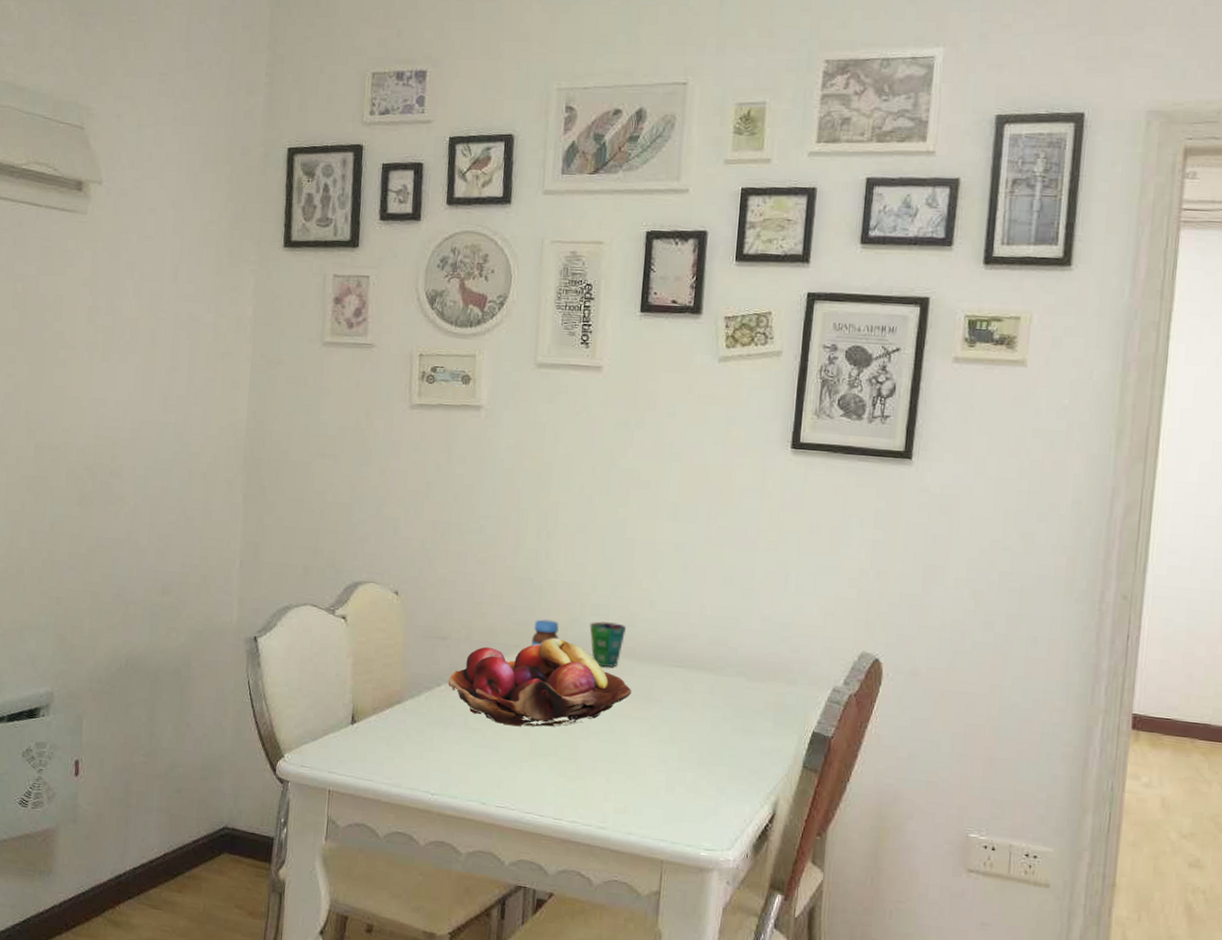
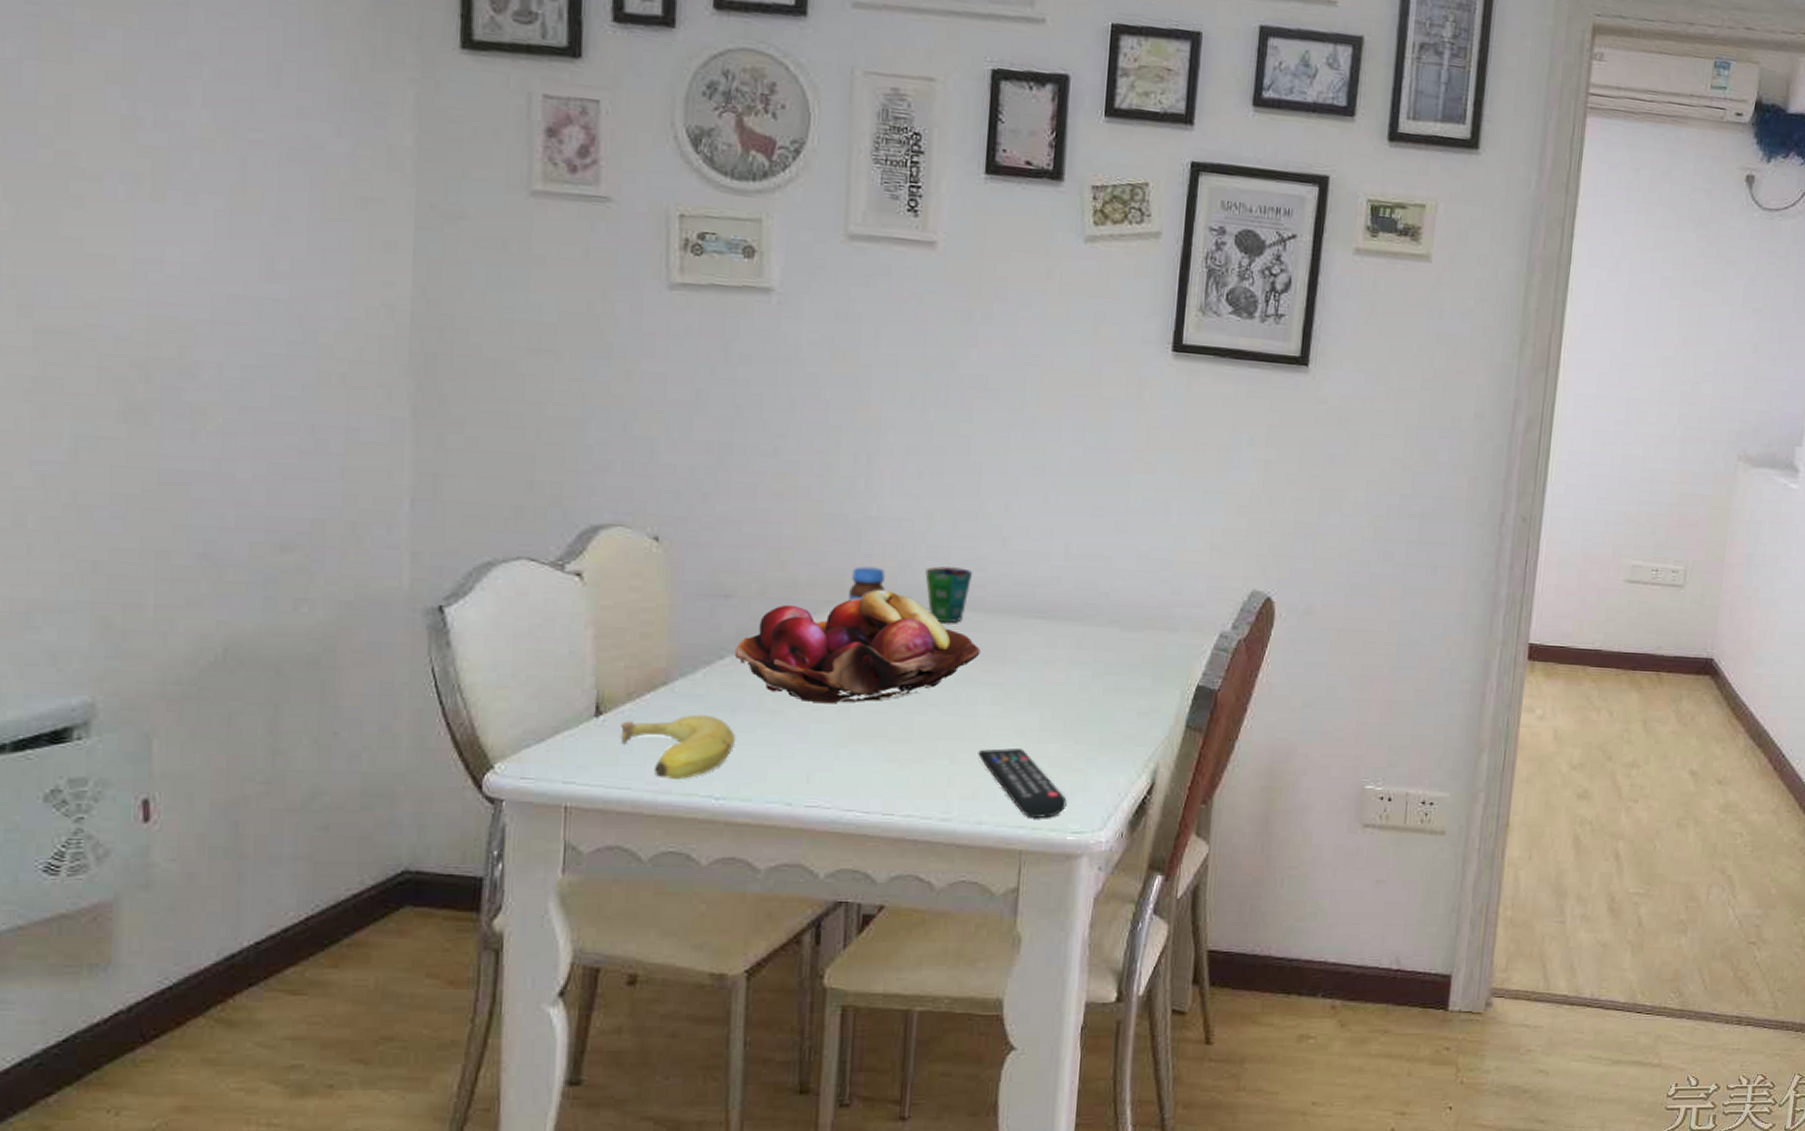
fruit: none [367,727,447,777] -> present [620,714,736,779]
remote control: none [628,772,701,835] -> present [978,748,1067,818]

